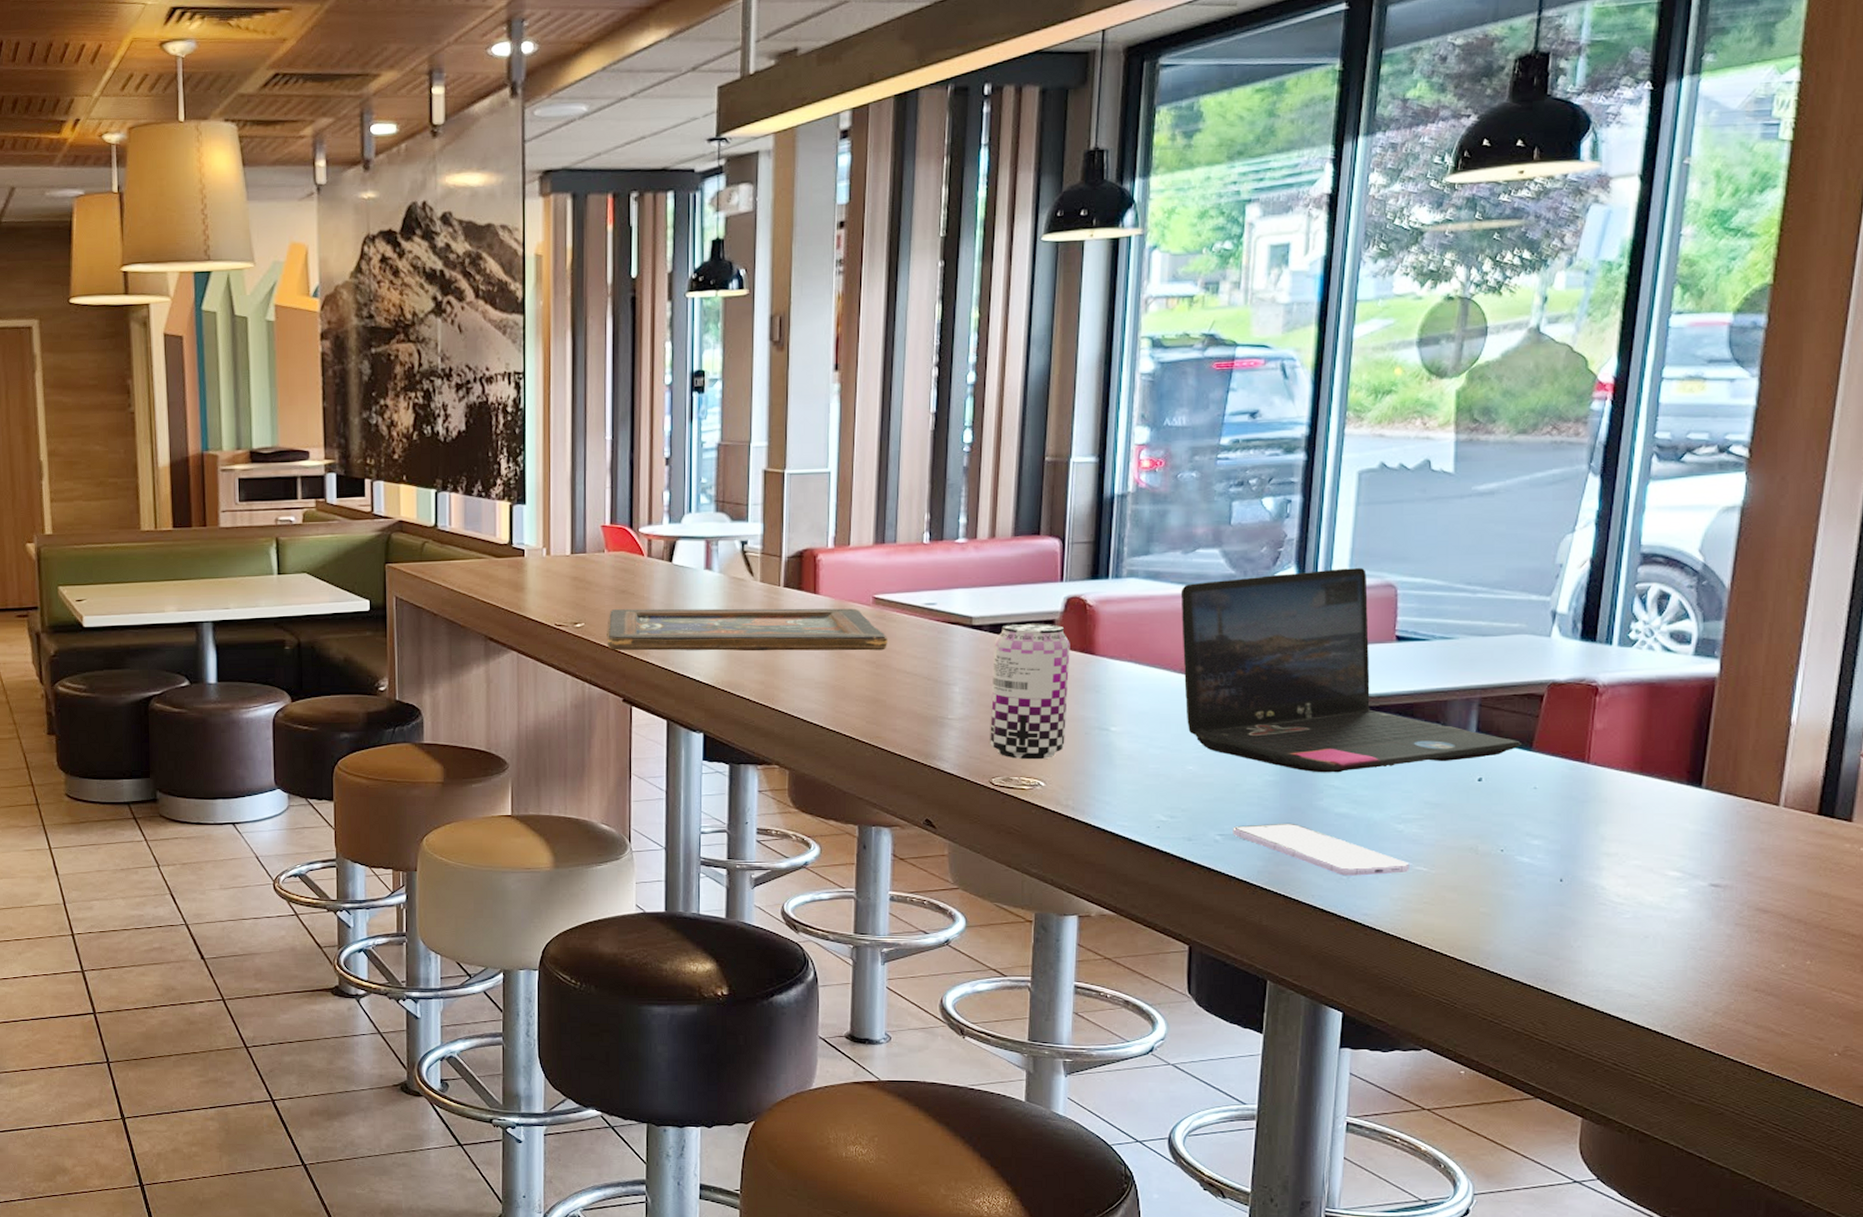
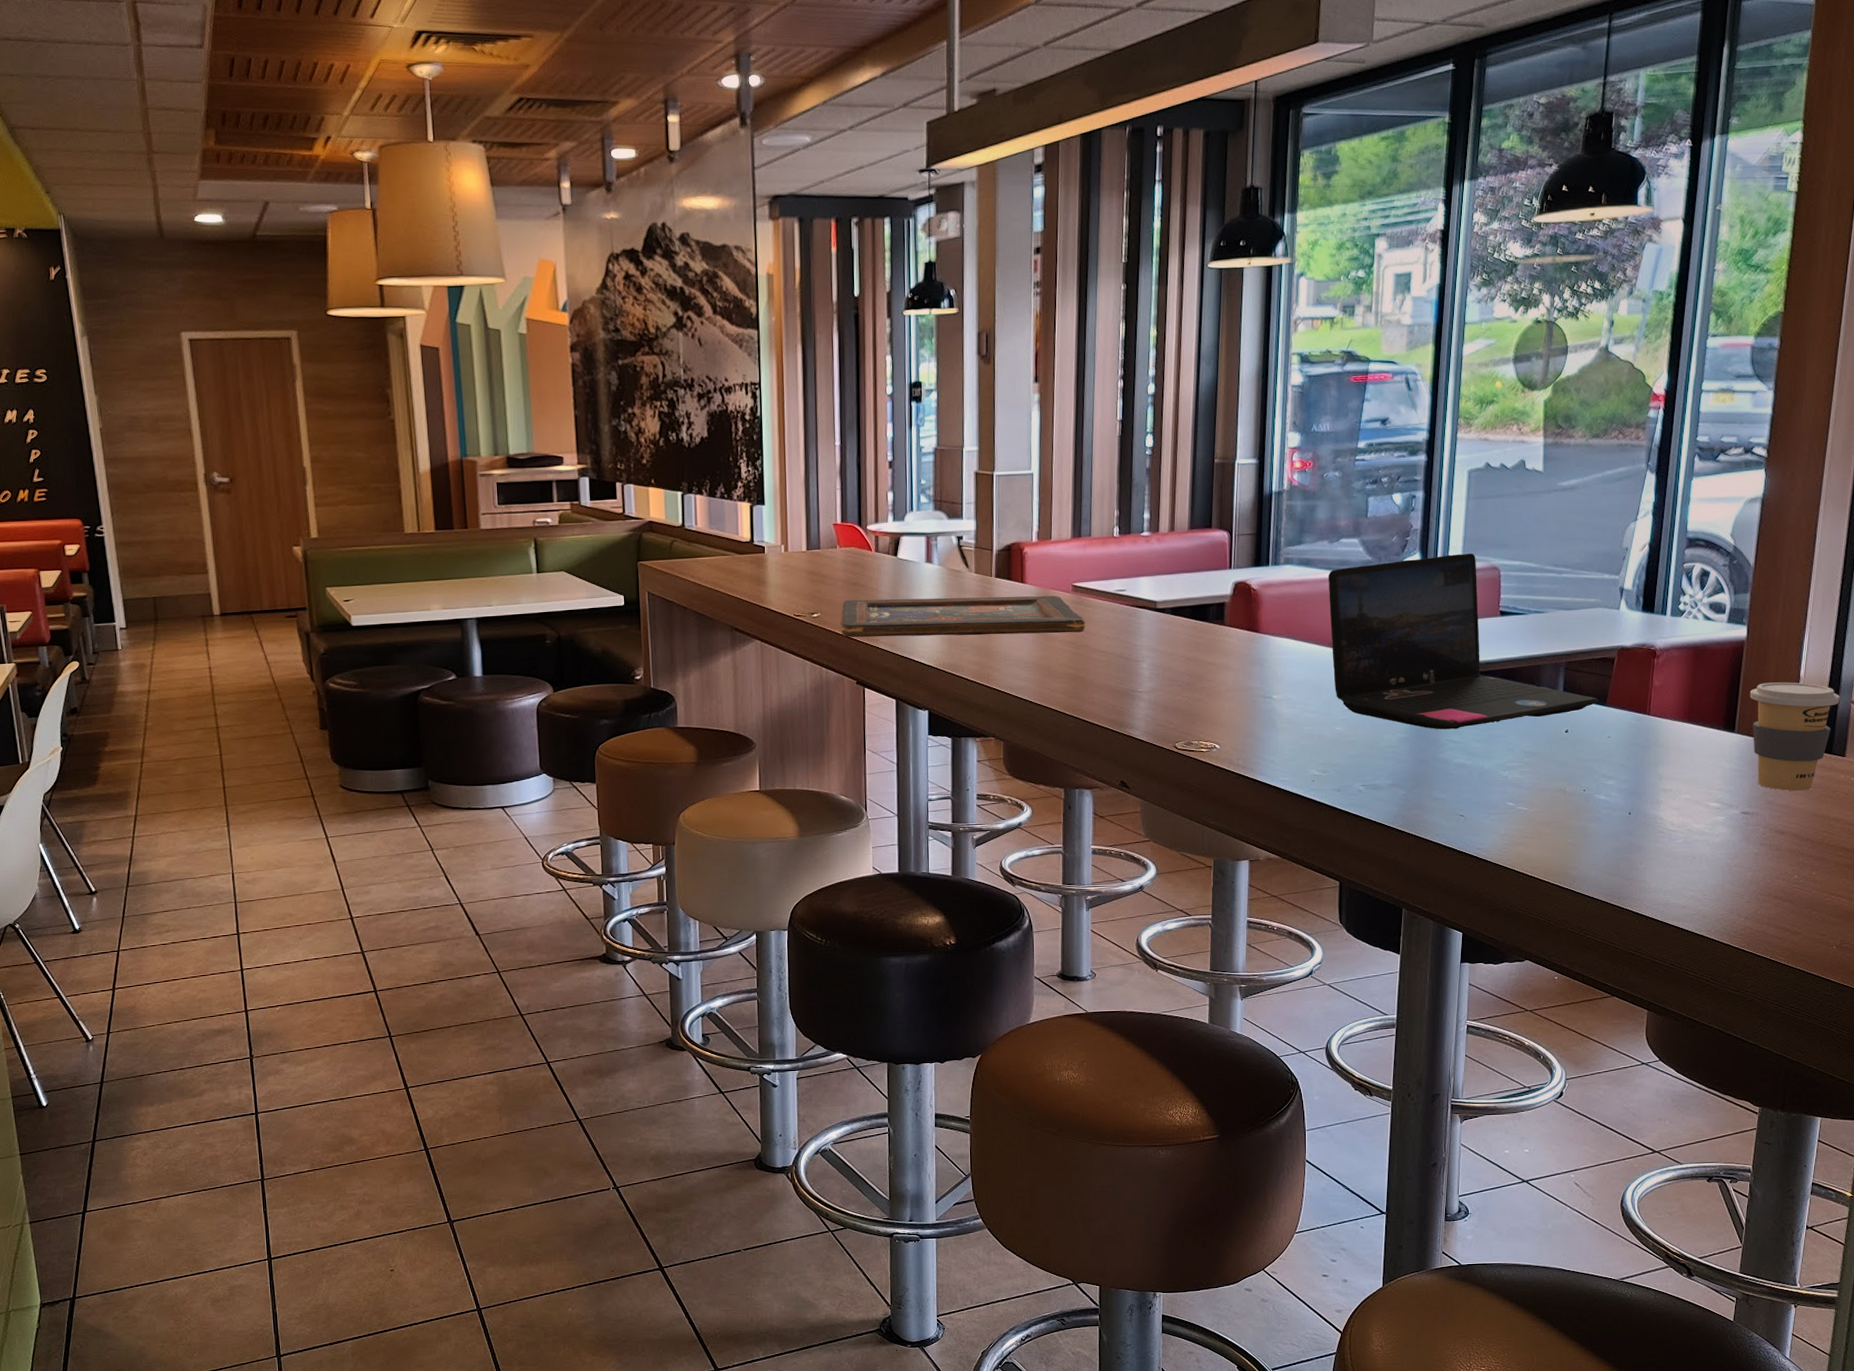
beer can: present [990,623,1070,760] -> none [1173,606,1239,726]
smartphone: present [1233,823,1410,876] -> none [1373,773,1513,817]
coffee cup: none [1723,728,1846,862] -> present [1750,682,1840,791]

